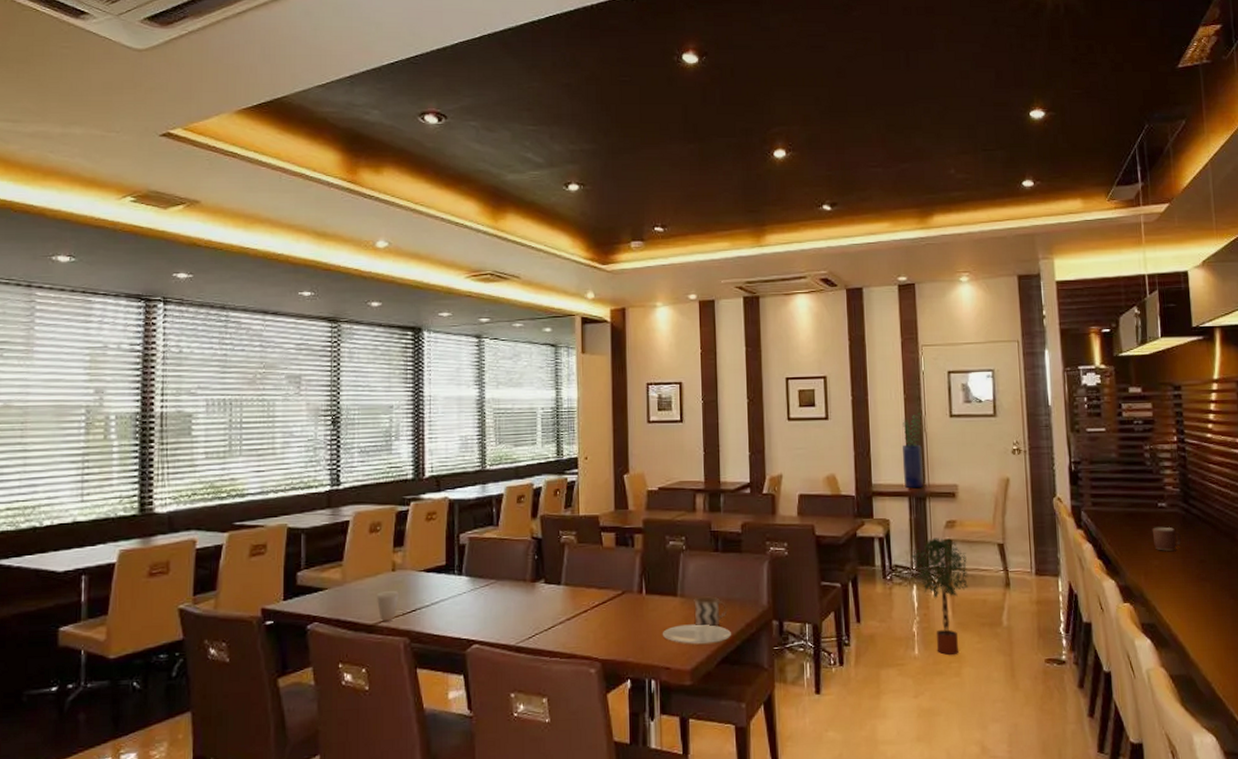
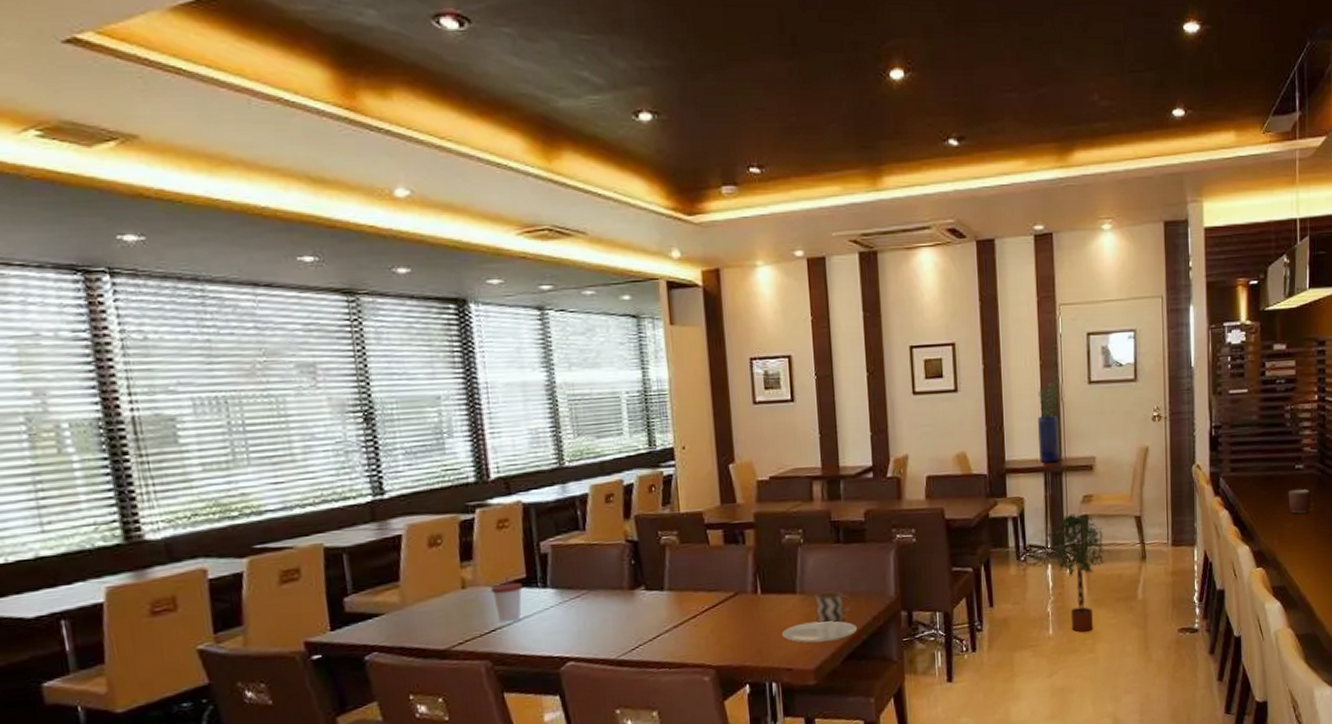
cup: present [377,590,400,621] -> none [446,610,474,645]
cup: none [416,563,442,605] -> present [491,577,523,623]

